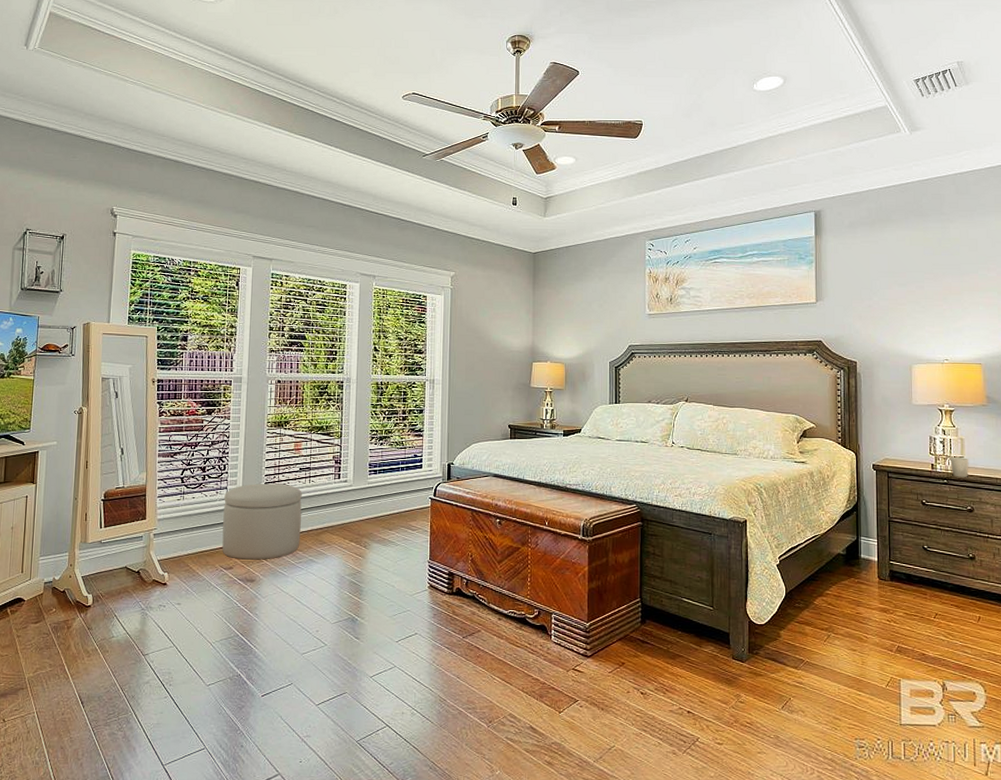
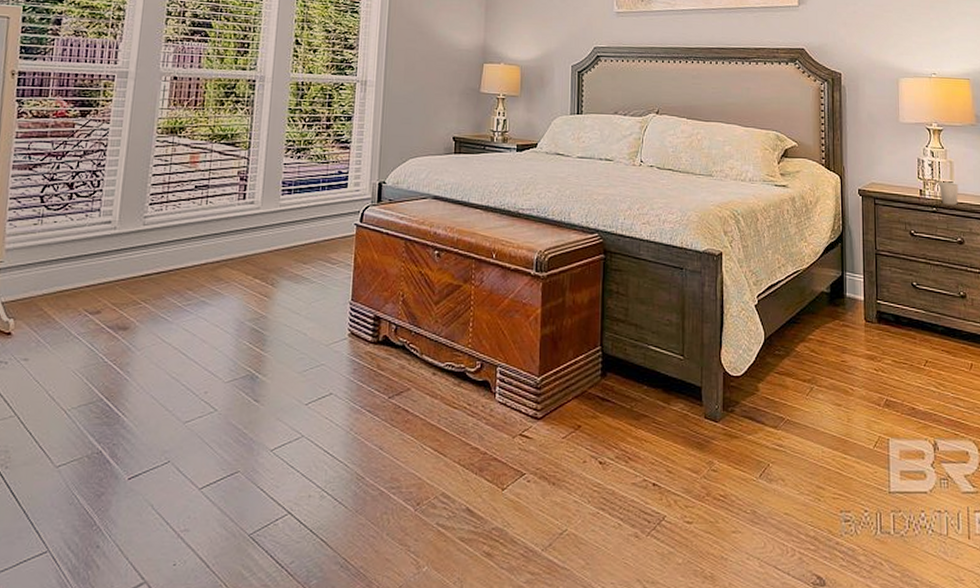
ottoman: present [222,483,302,560] -> none [88,204,197,302]

